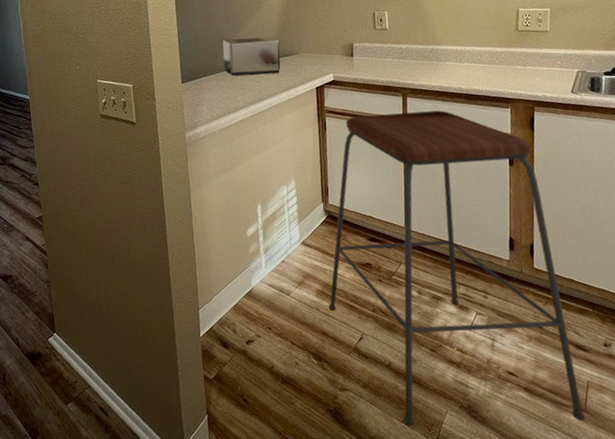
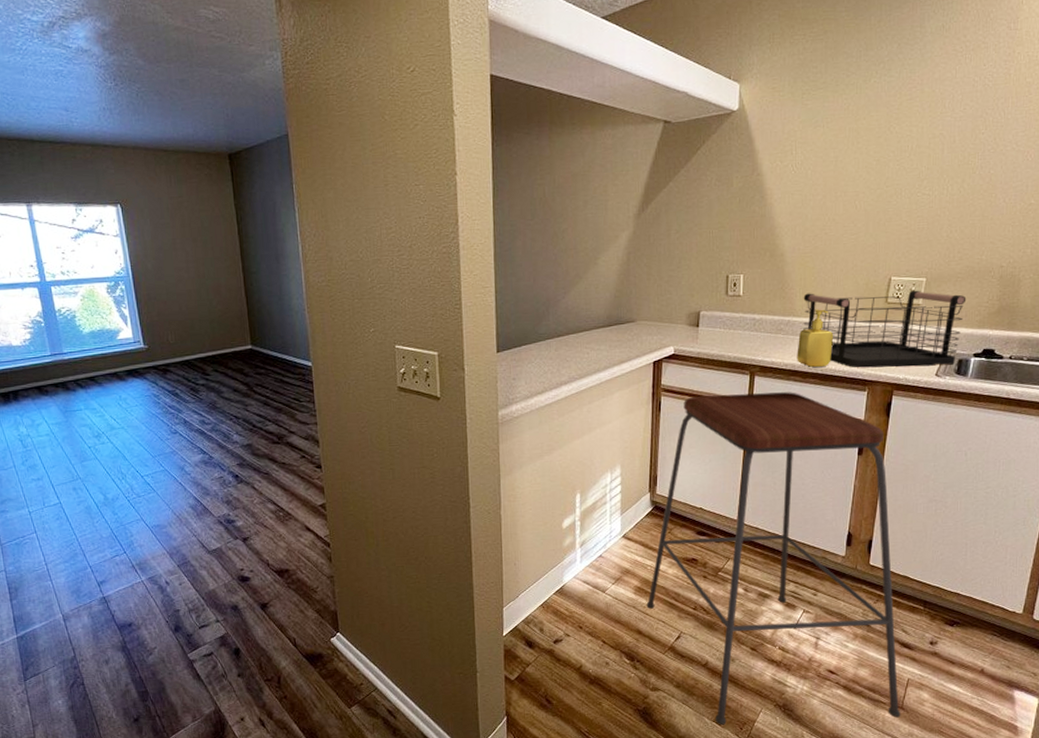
toaster: present [222,37,281,77] -> none [547,300,615,347]
dish rack: none [442,19,590,87] -> present [803,290,967,368]
soap dispenser: none [442,38,474,88] -> present [797,309,834,367]

